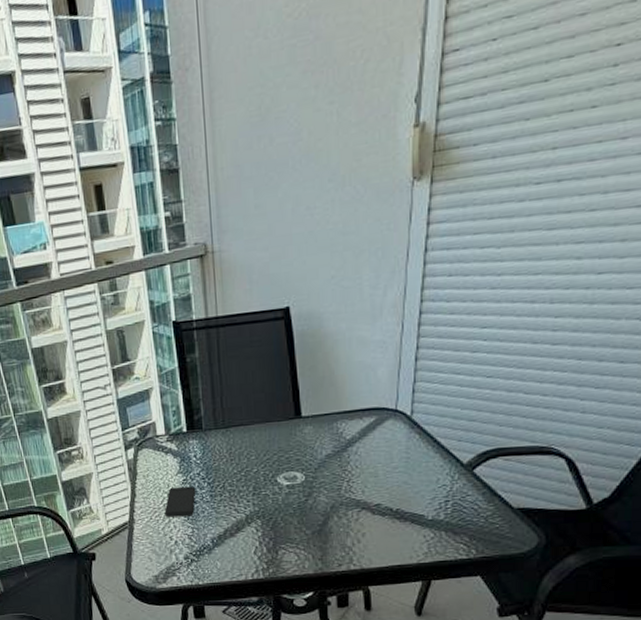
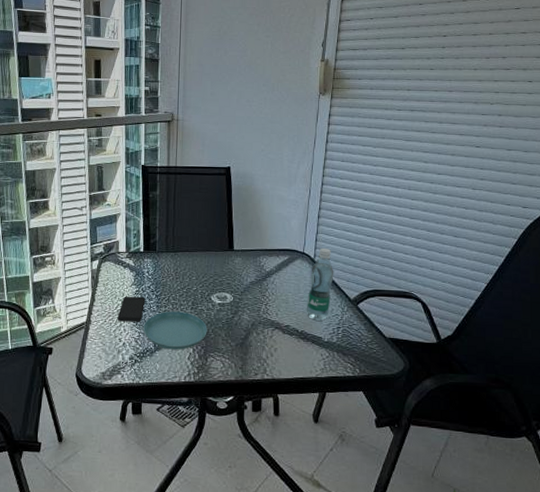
saucer: none [197,499,276,545] -> present [143,311,208,350]
bottle: none [403,400,440,495] -> present [307,247,334,321]

